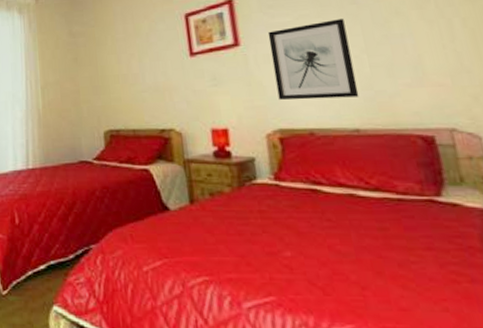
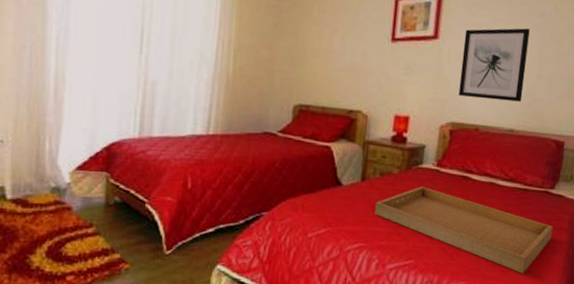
tray: none [212,205,462,314] -> present [375,186,553,274]

